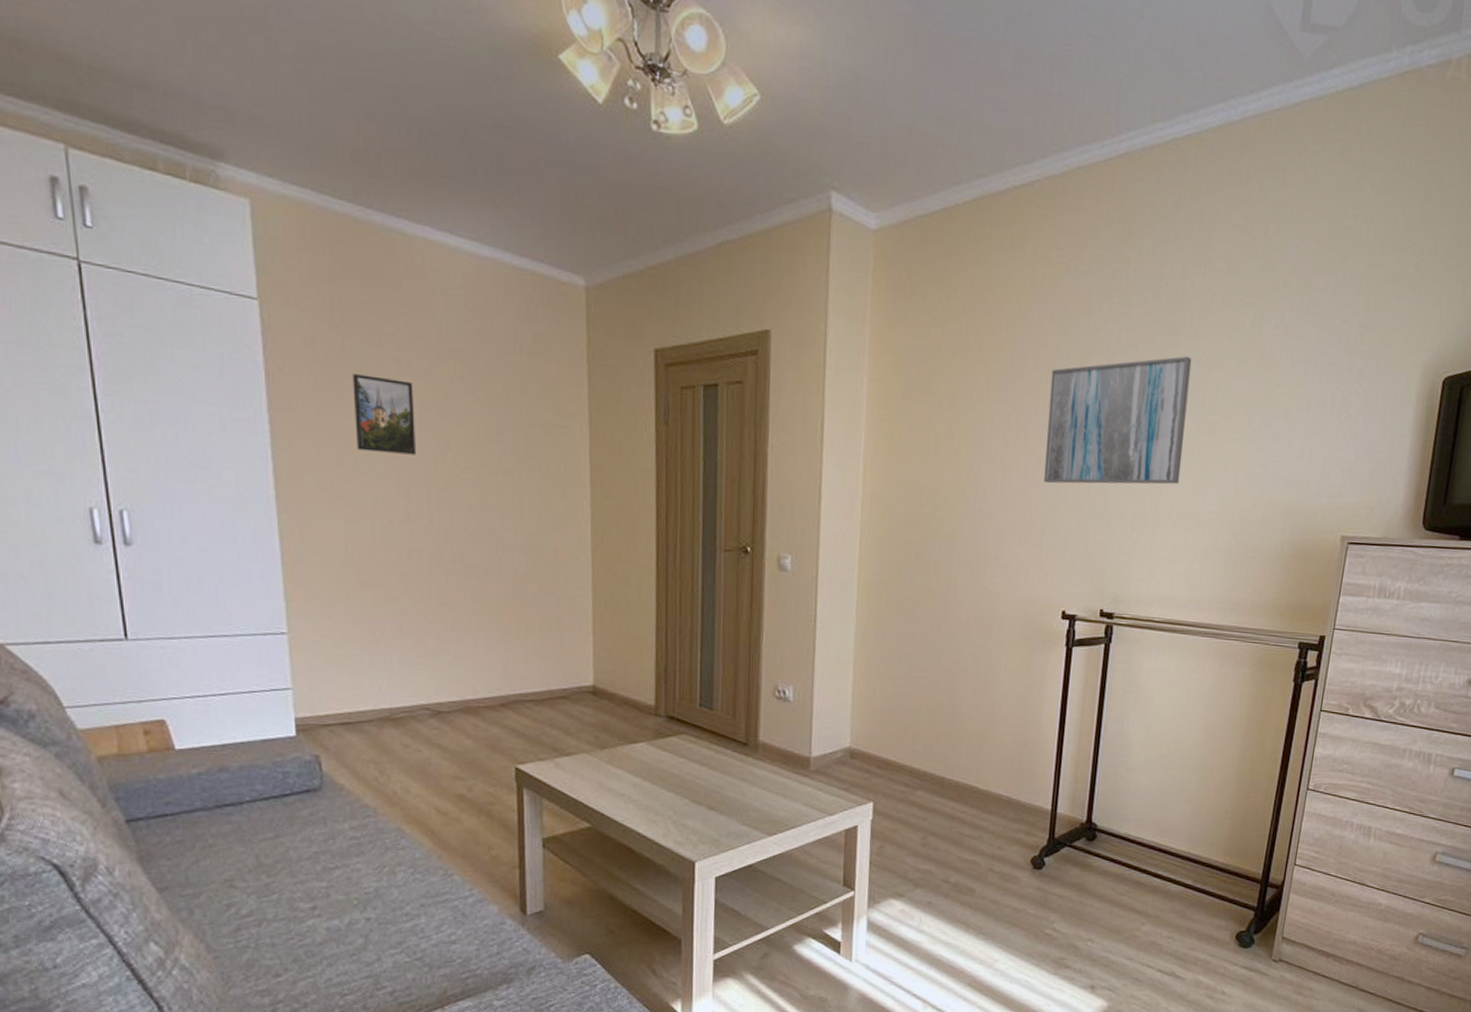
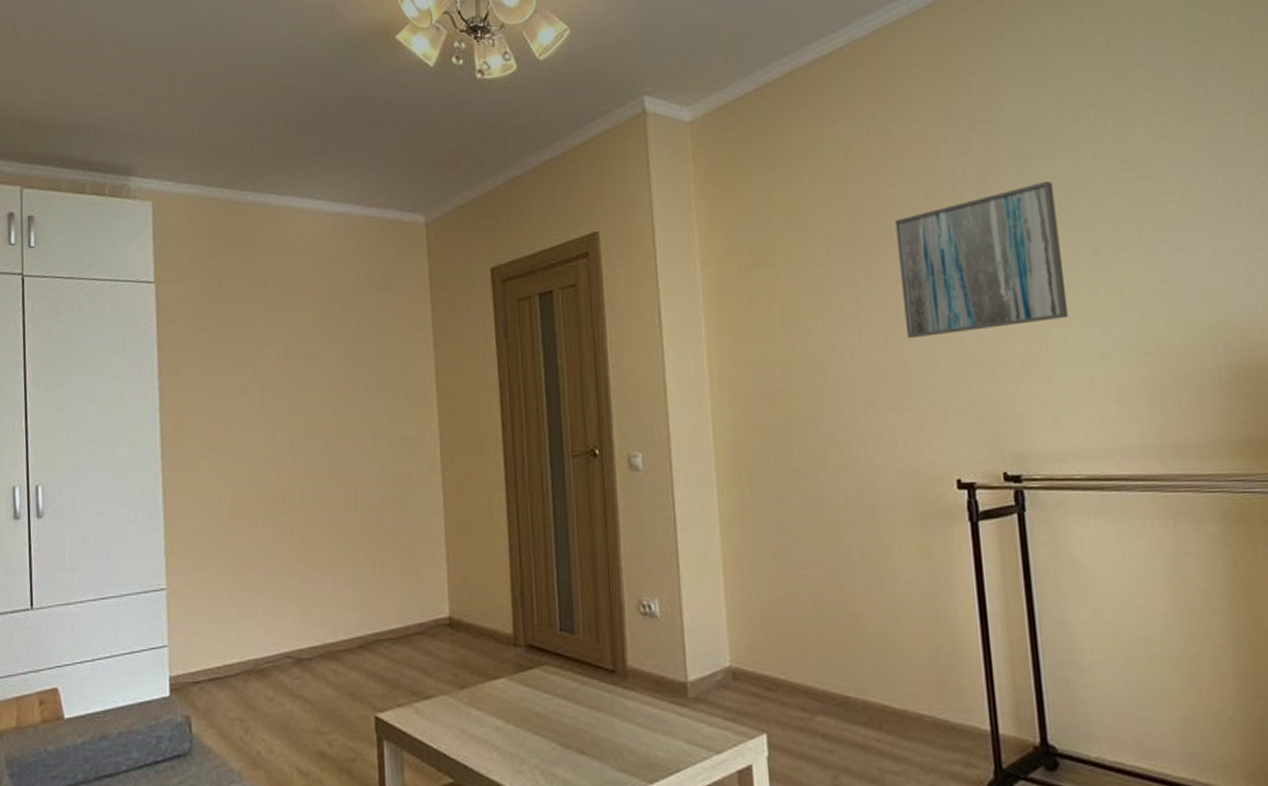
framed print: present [352,374,415,455] -> none [228,333,280,403]

